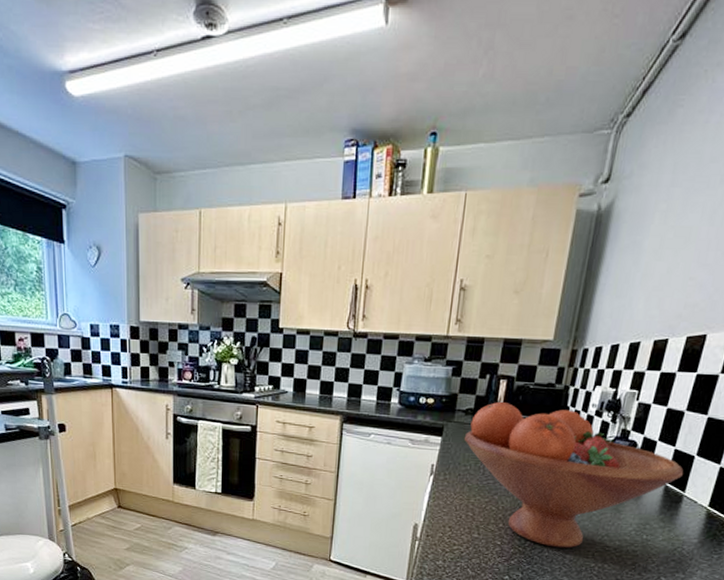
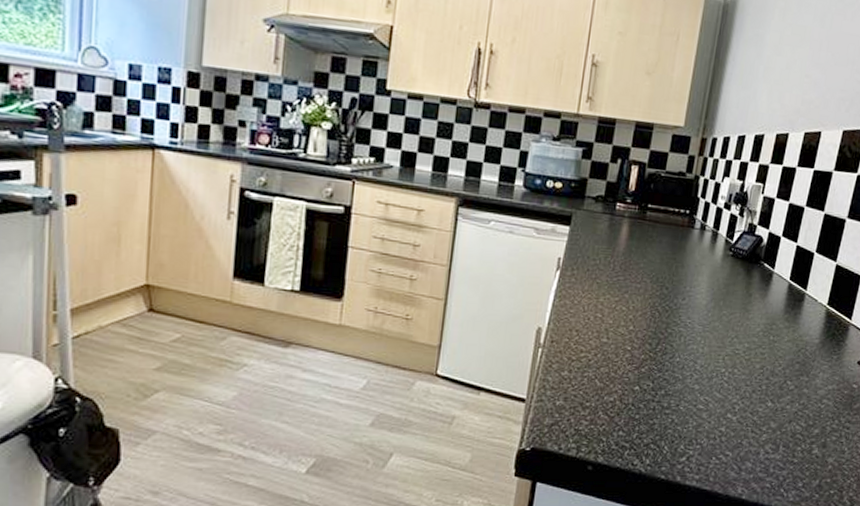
fruit bowl: present [464,401,684,548] -> none [593,189,805,353]

